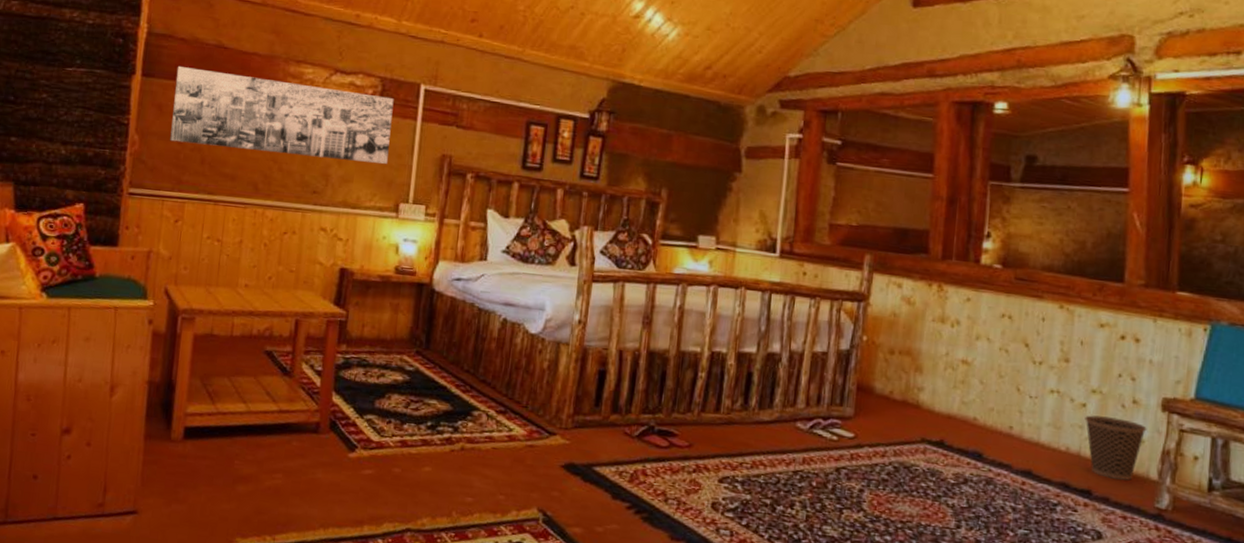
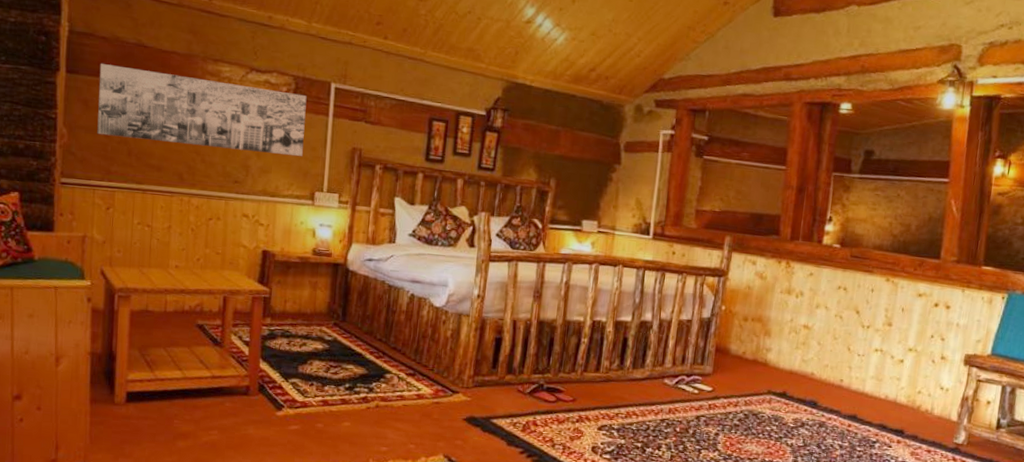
wastebasket: present [1085,415,1147,481] -> none [902,369,951,422]

